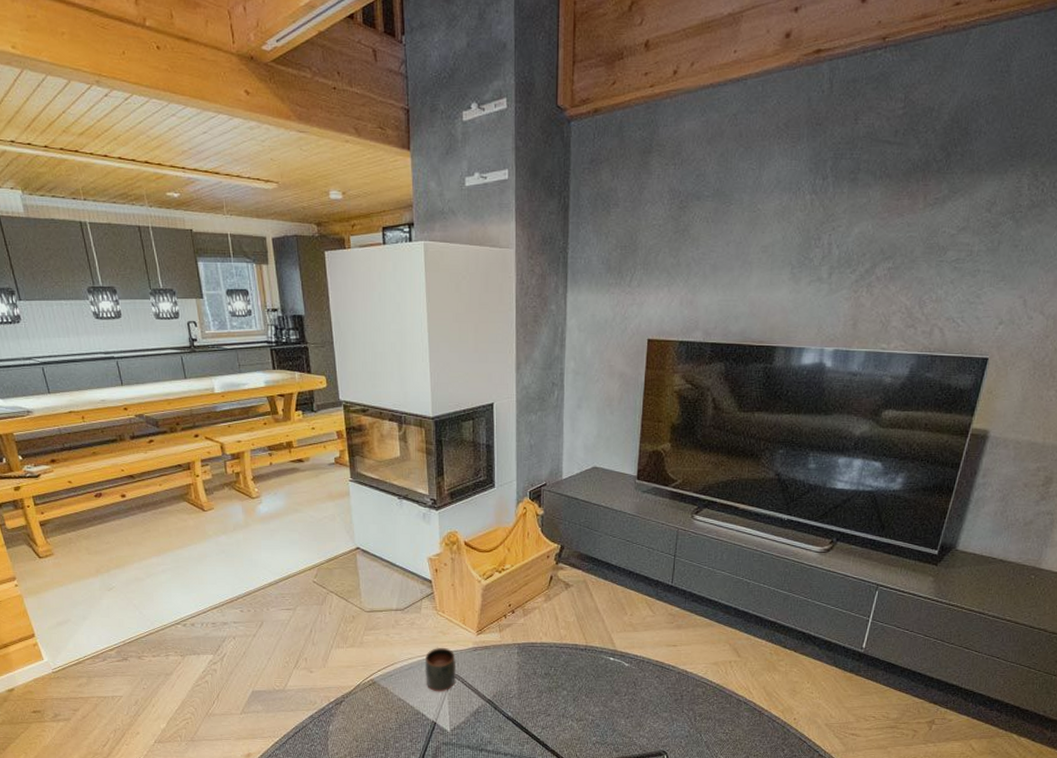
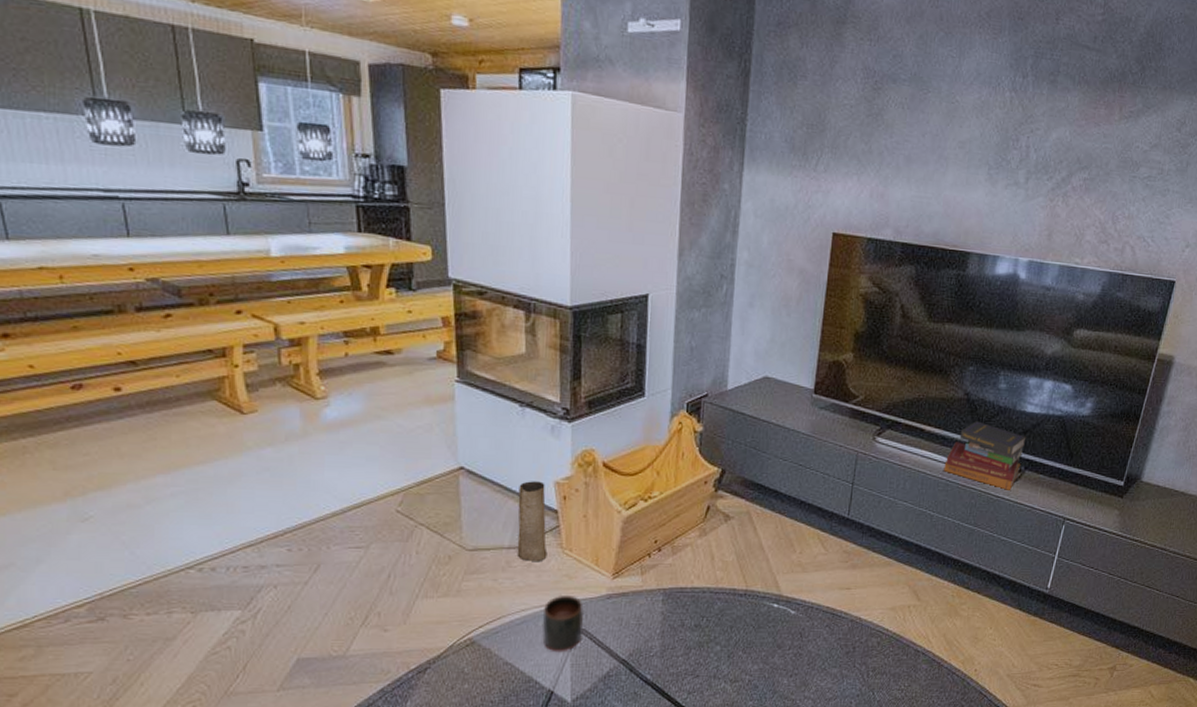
decorative log: none [401,557,426,621] -> present [517,481,548,561]
books: none [758,498,837,561] -> present [944,421,1027,492]

